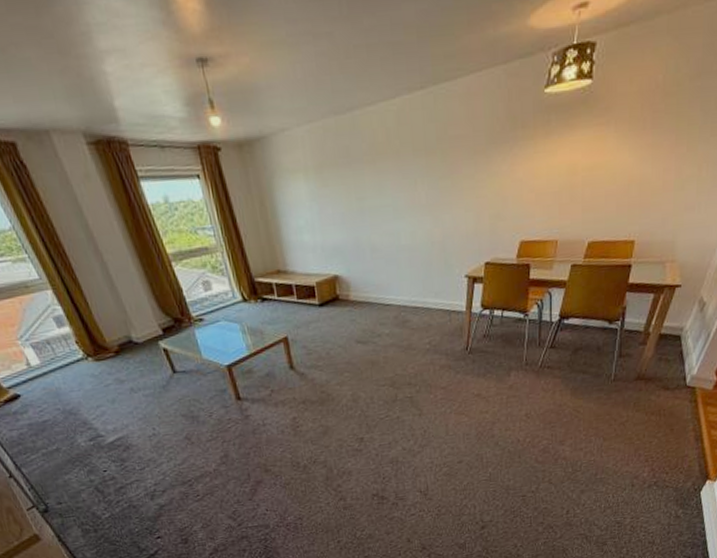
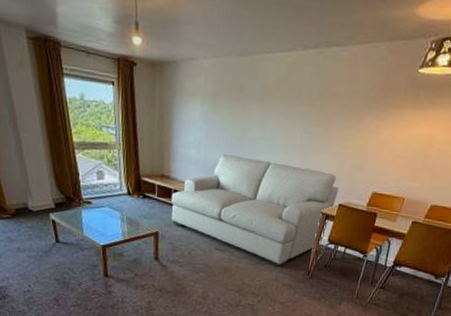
sofa: none [293,229,482,348] -> present [171,154,339,267]

